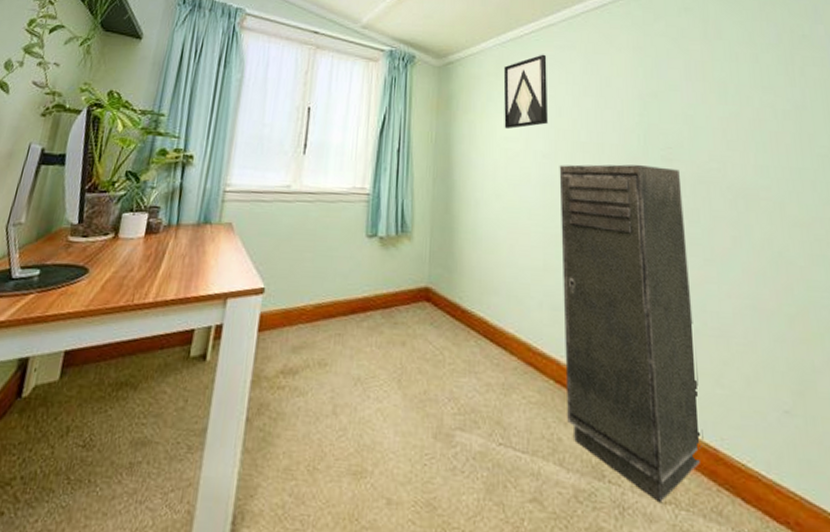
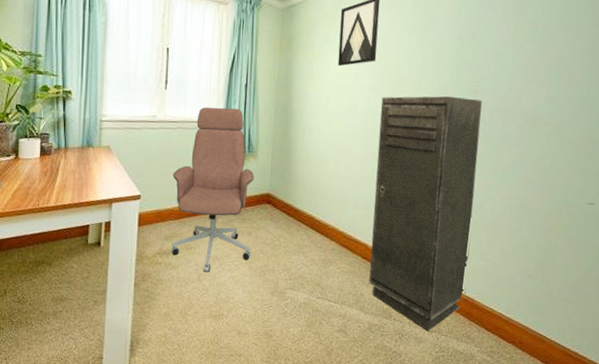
office chair: none [299,175,409,402] -> present [171,107,255,273]

